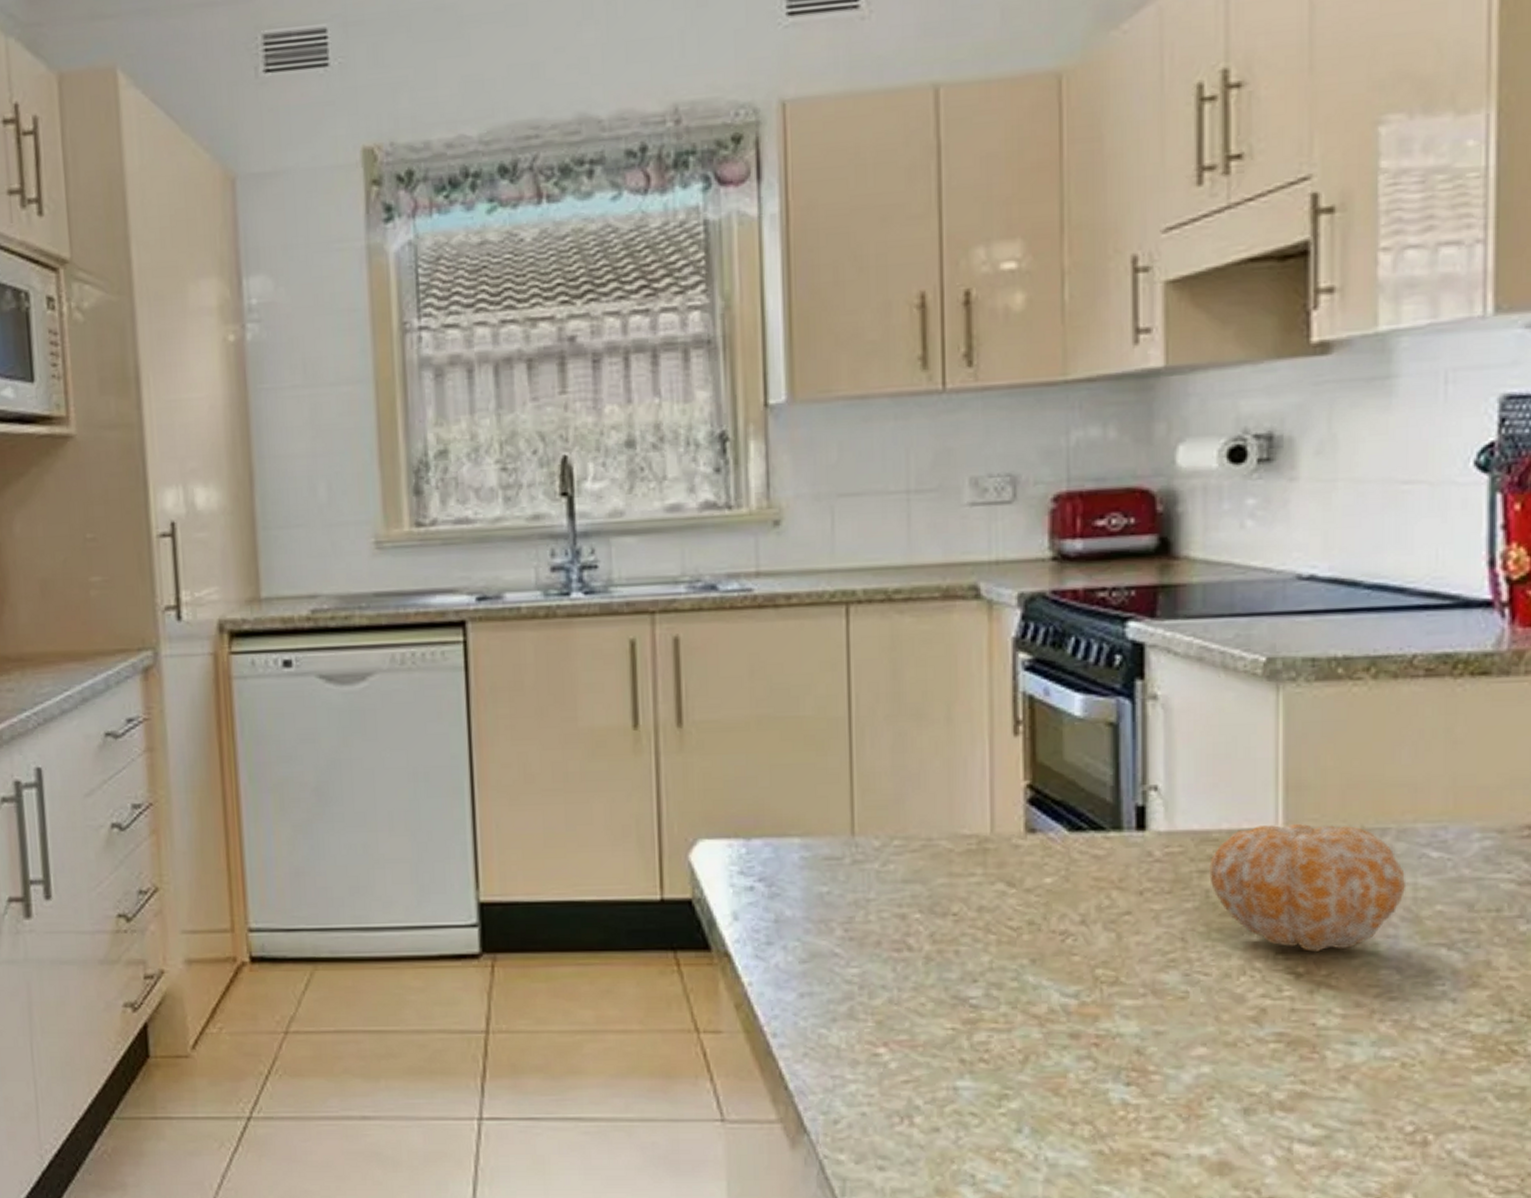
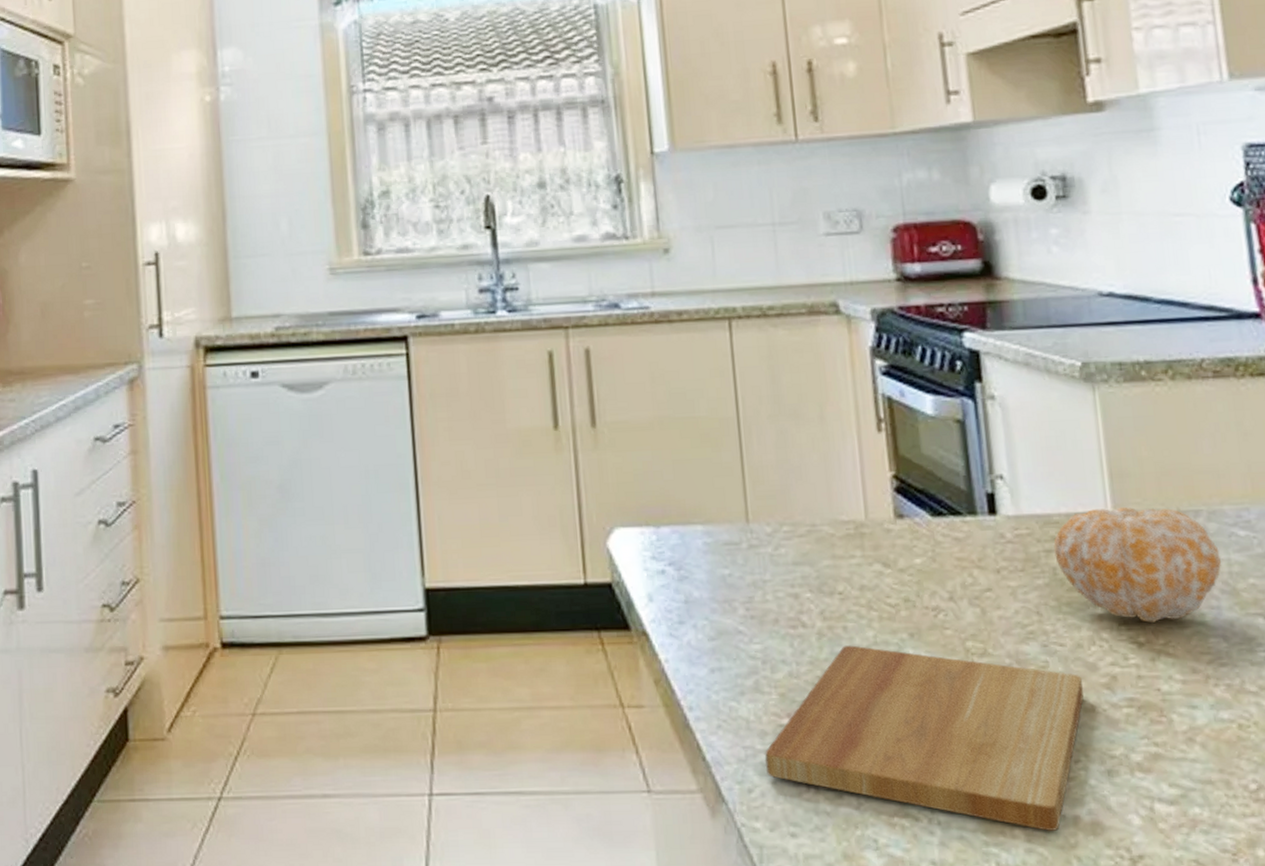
cutting board: none [855,971,1227,1170] -> present [765,645,1085,831]

